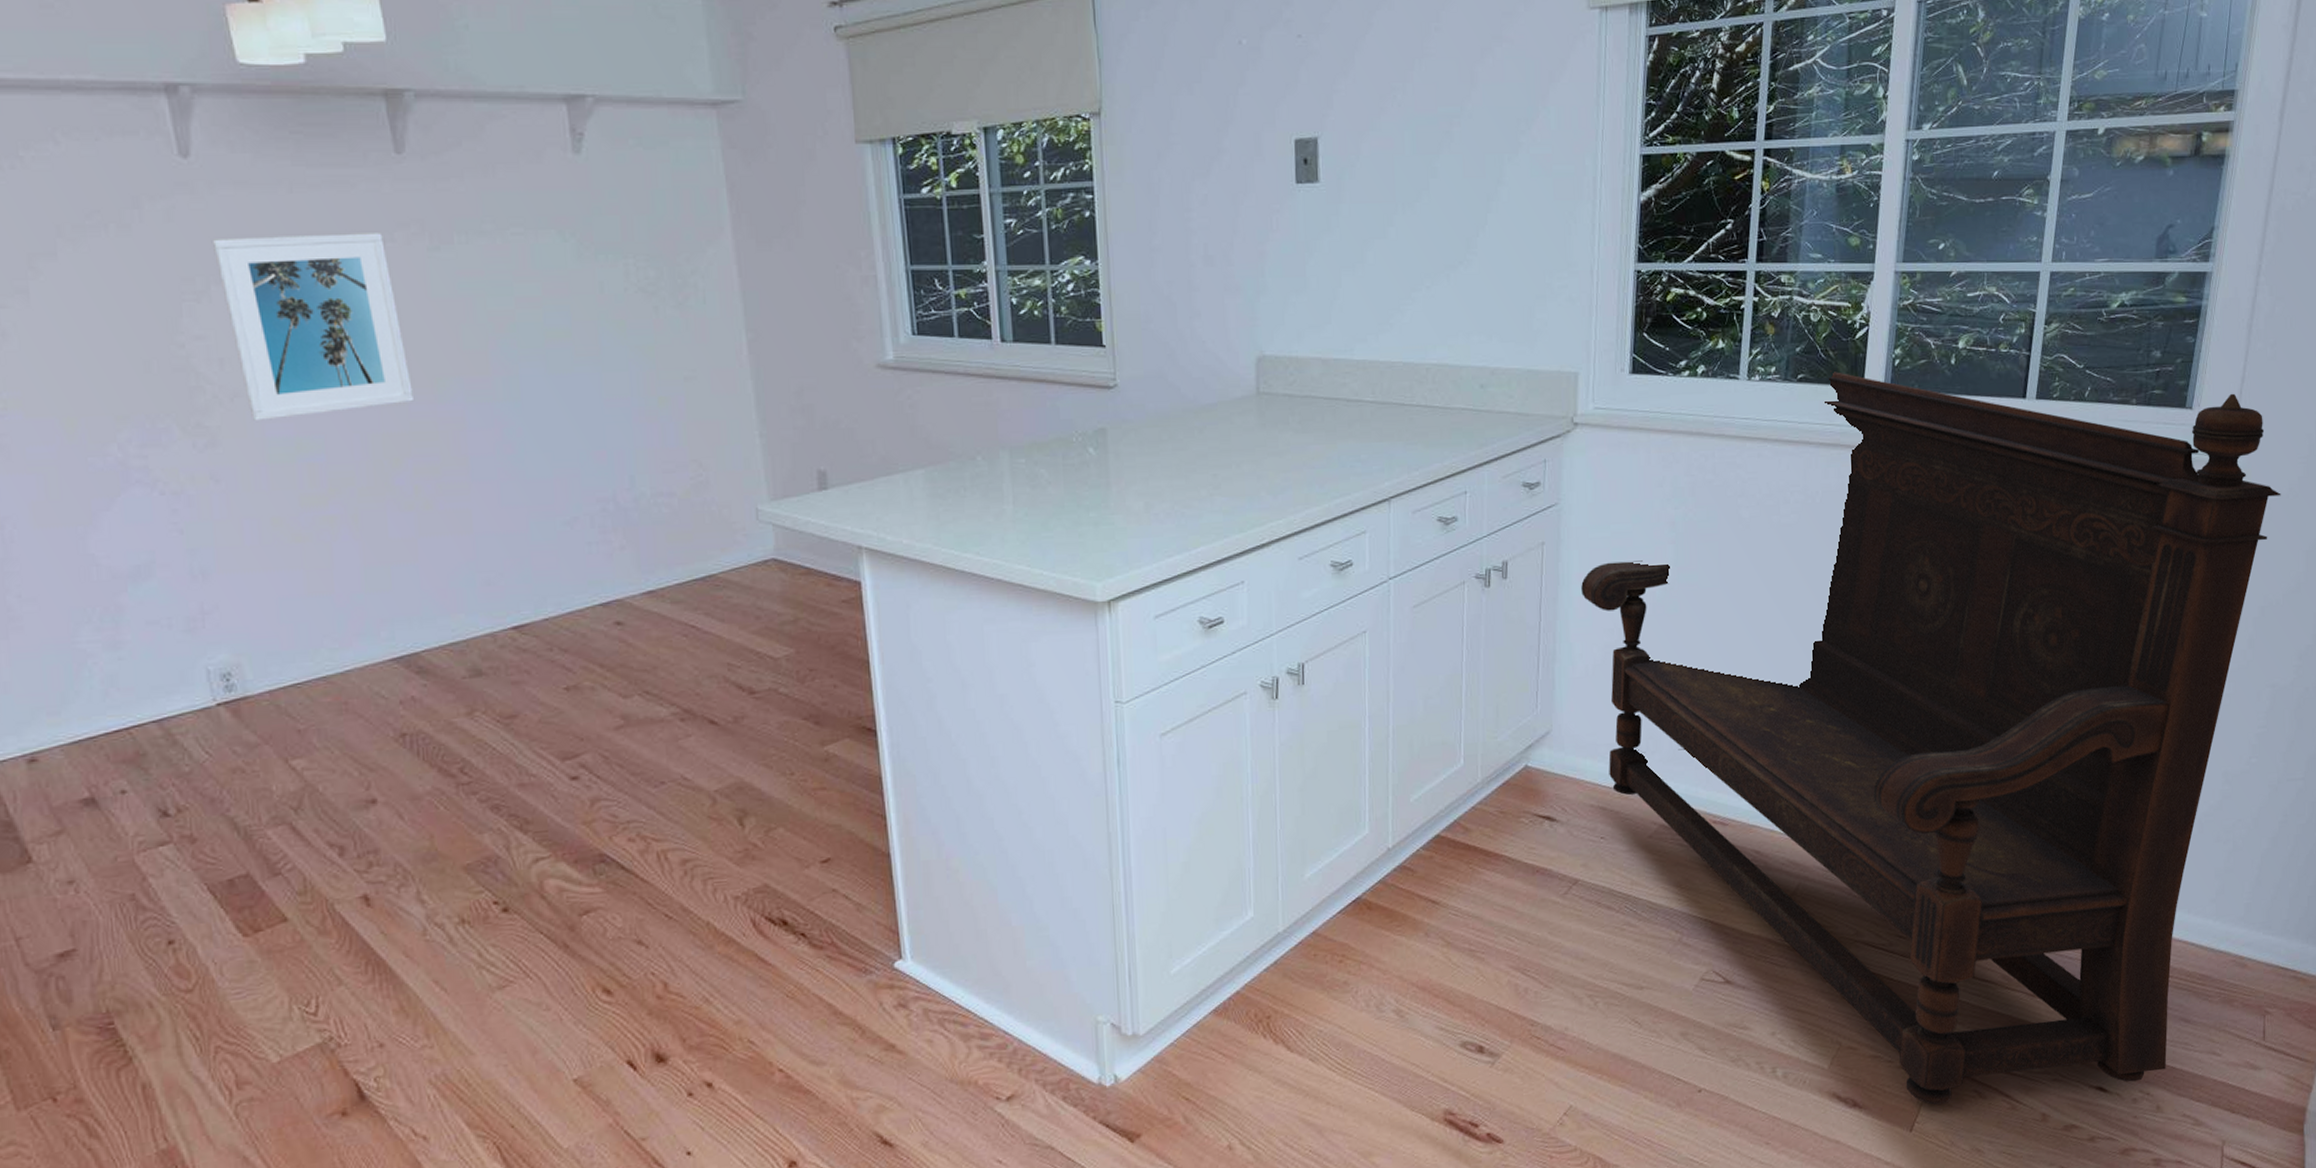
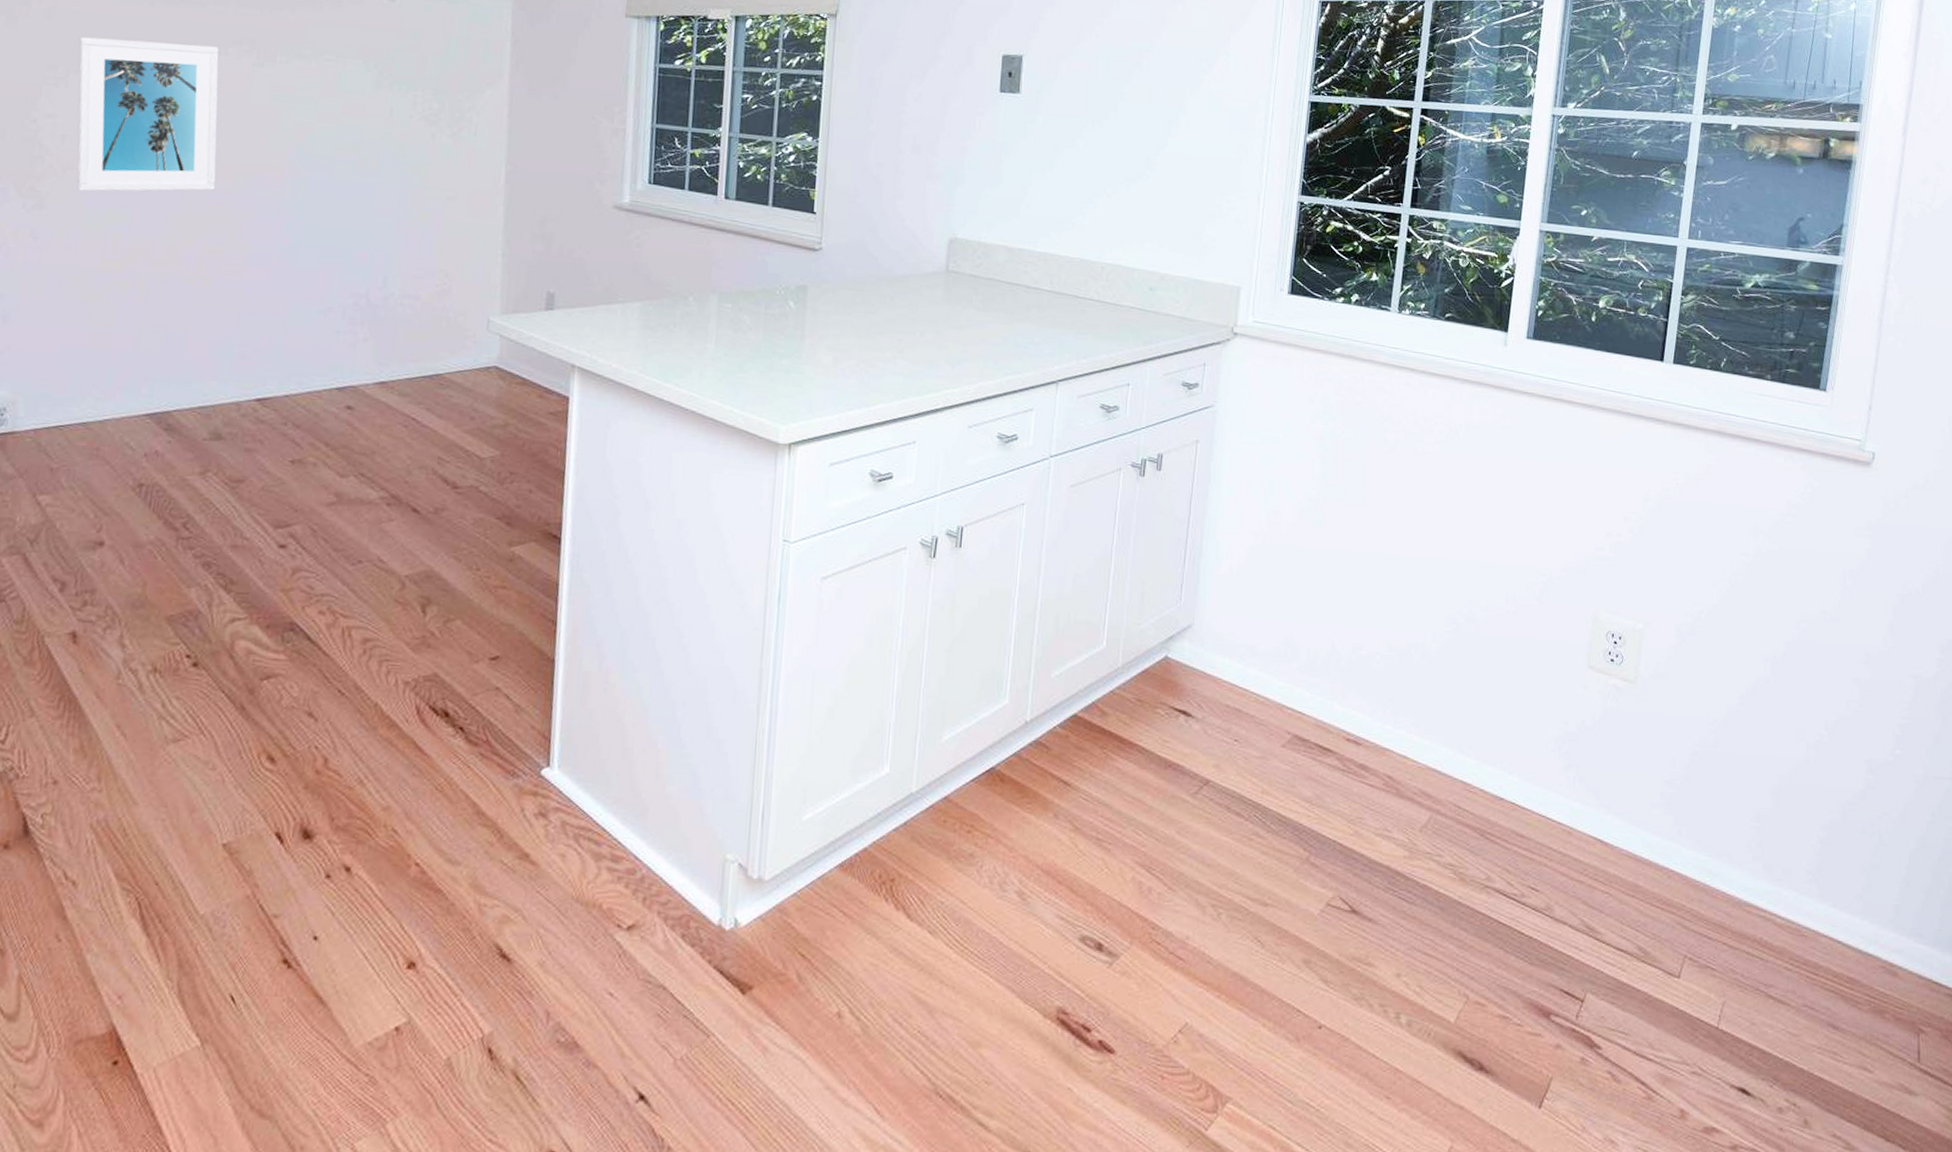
bench: present [1581,370,2281,1105] -> none [1231,313,1917,1088]

